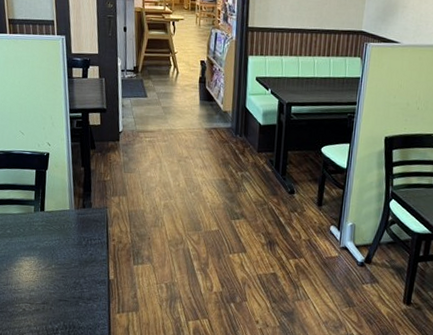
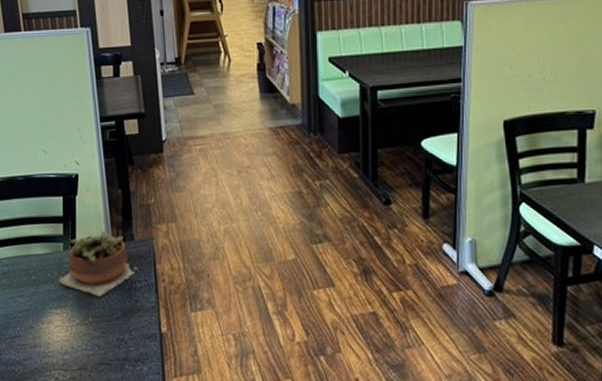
succulent plant: none [29,199,93,249] -> present [58,231,138,297]

